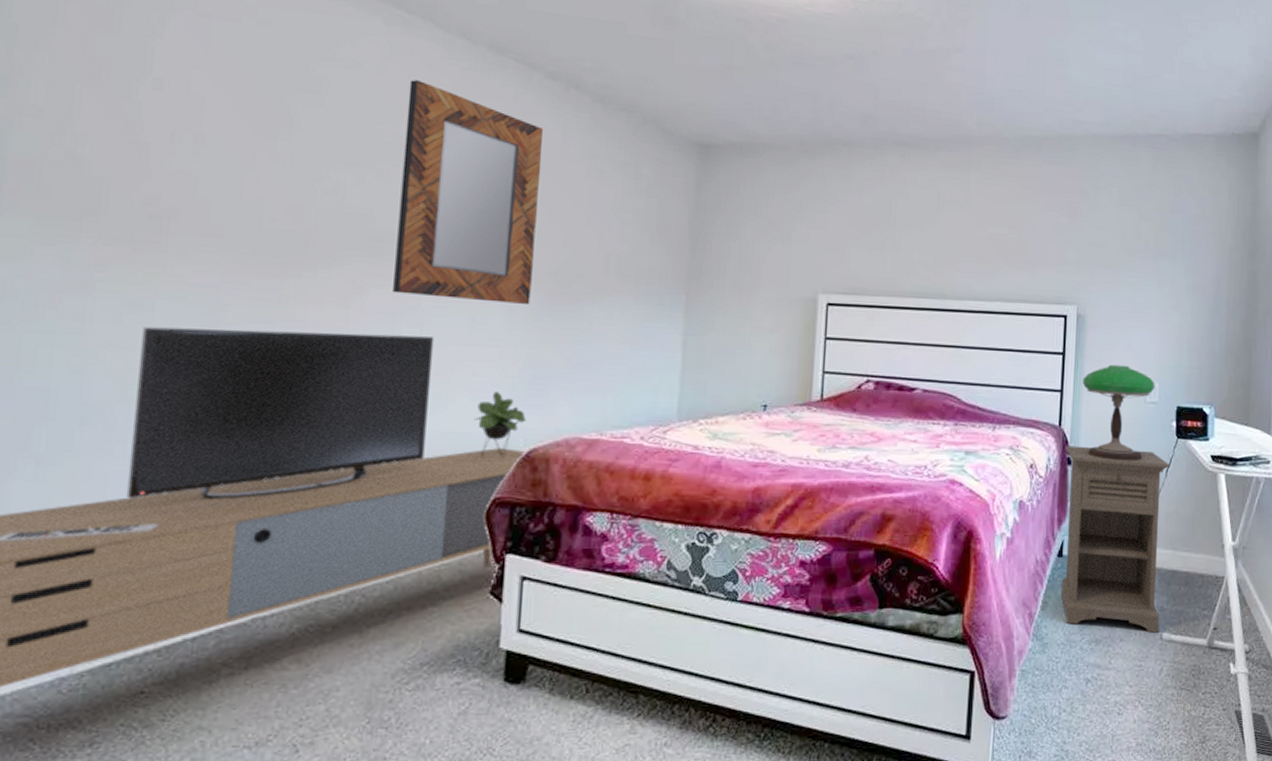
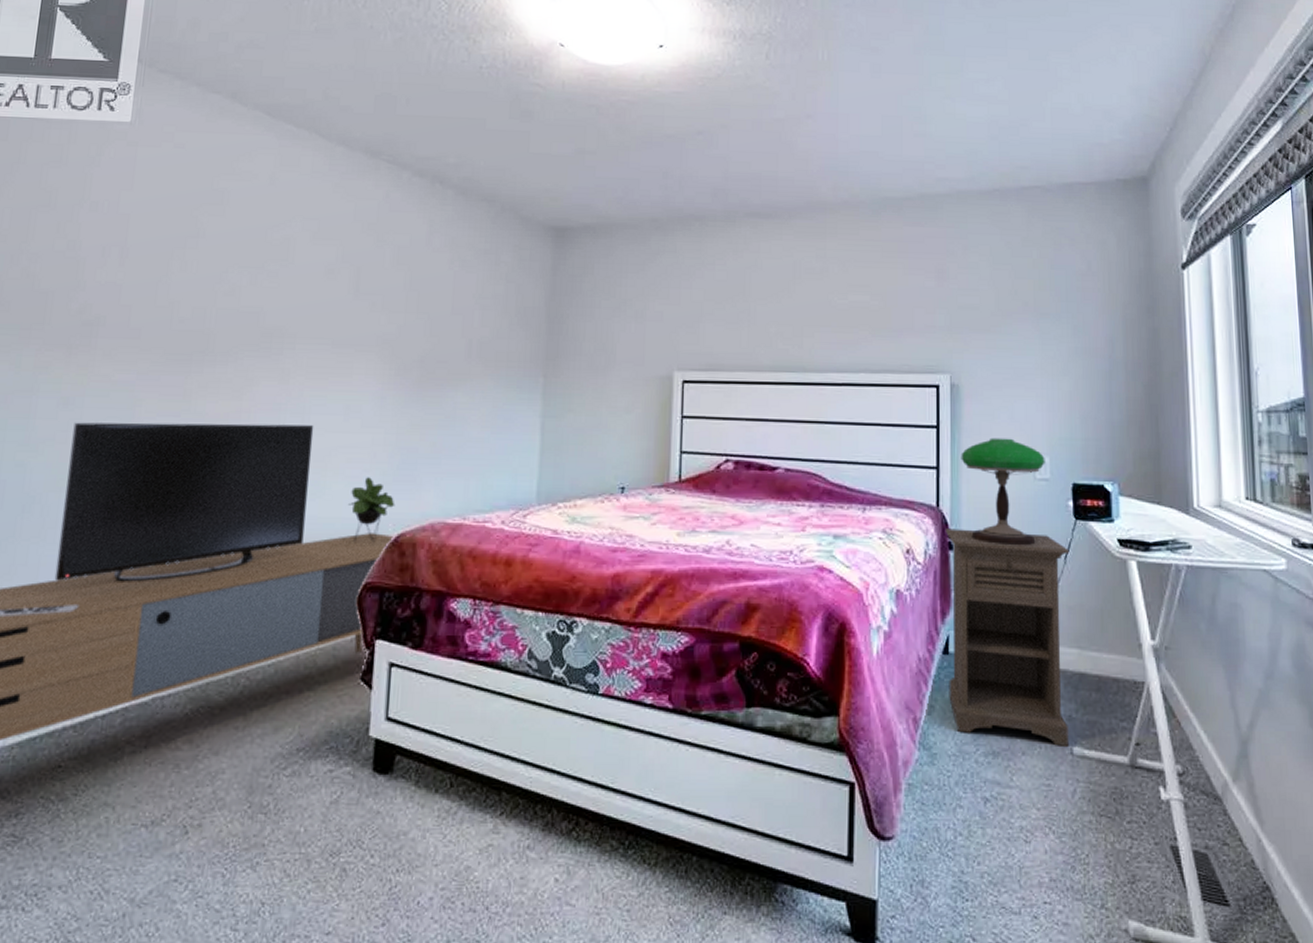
home mirror: present [393,80,543,304] -> none [279,186,411,391]

